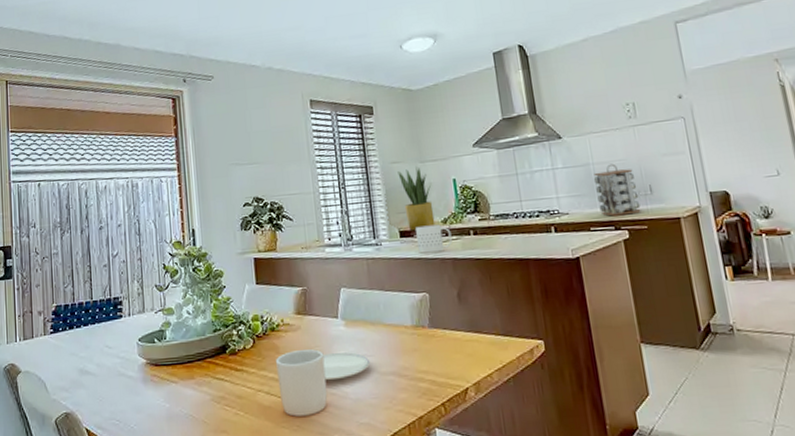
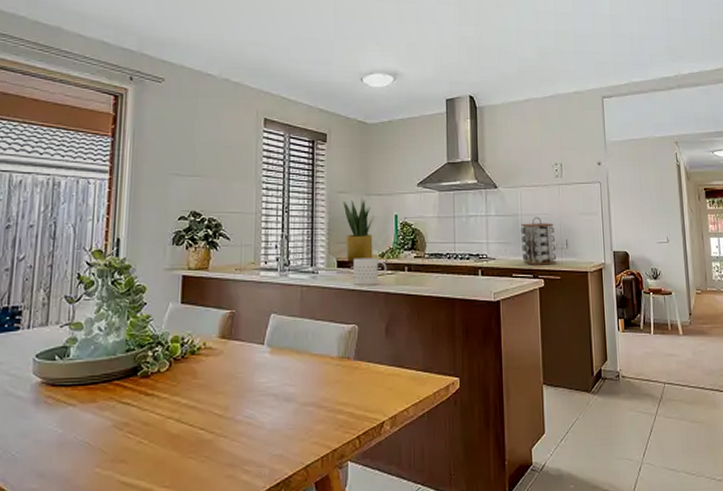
mug: present [275,349,328,417] -> none [190,376,244,447]
plate: present [322,352,371,381] -> none [242,381,292,410]

